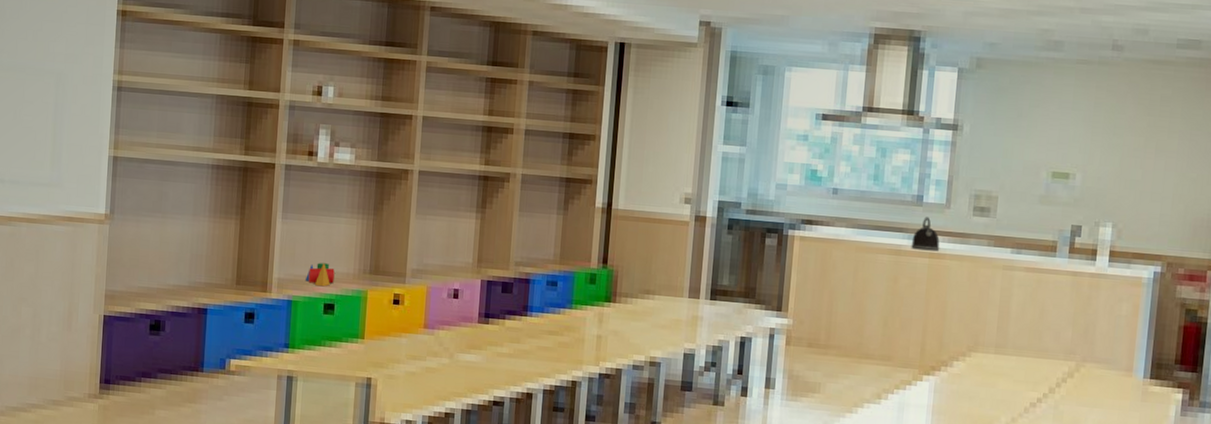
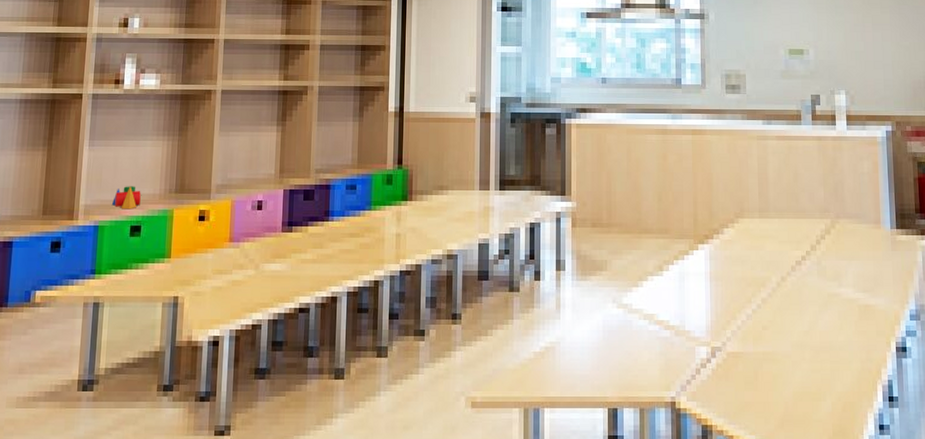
kettle: present [911,216,940,252] -> none [675,97,701,128]

